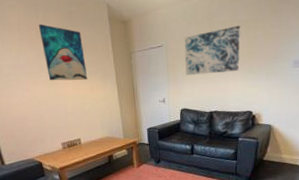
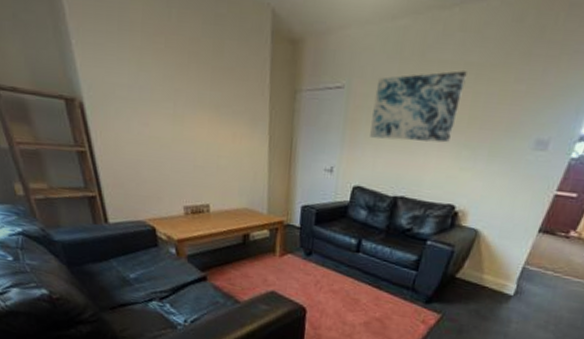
wall art: present [38,24,88,81] -> none [169,27,230,123]

